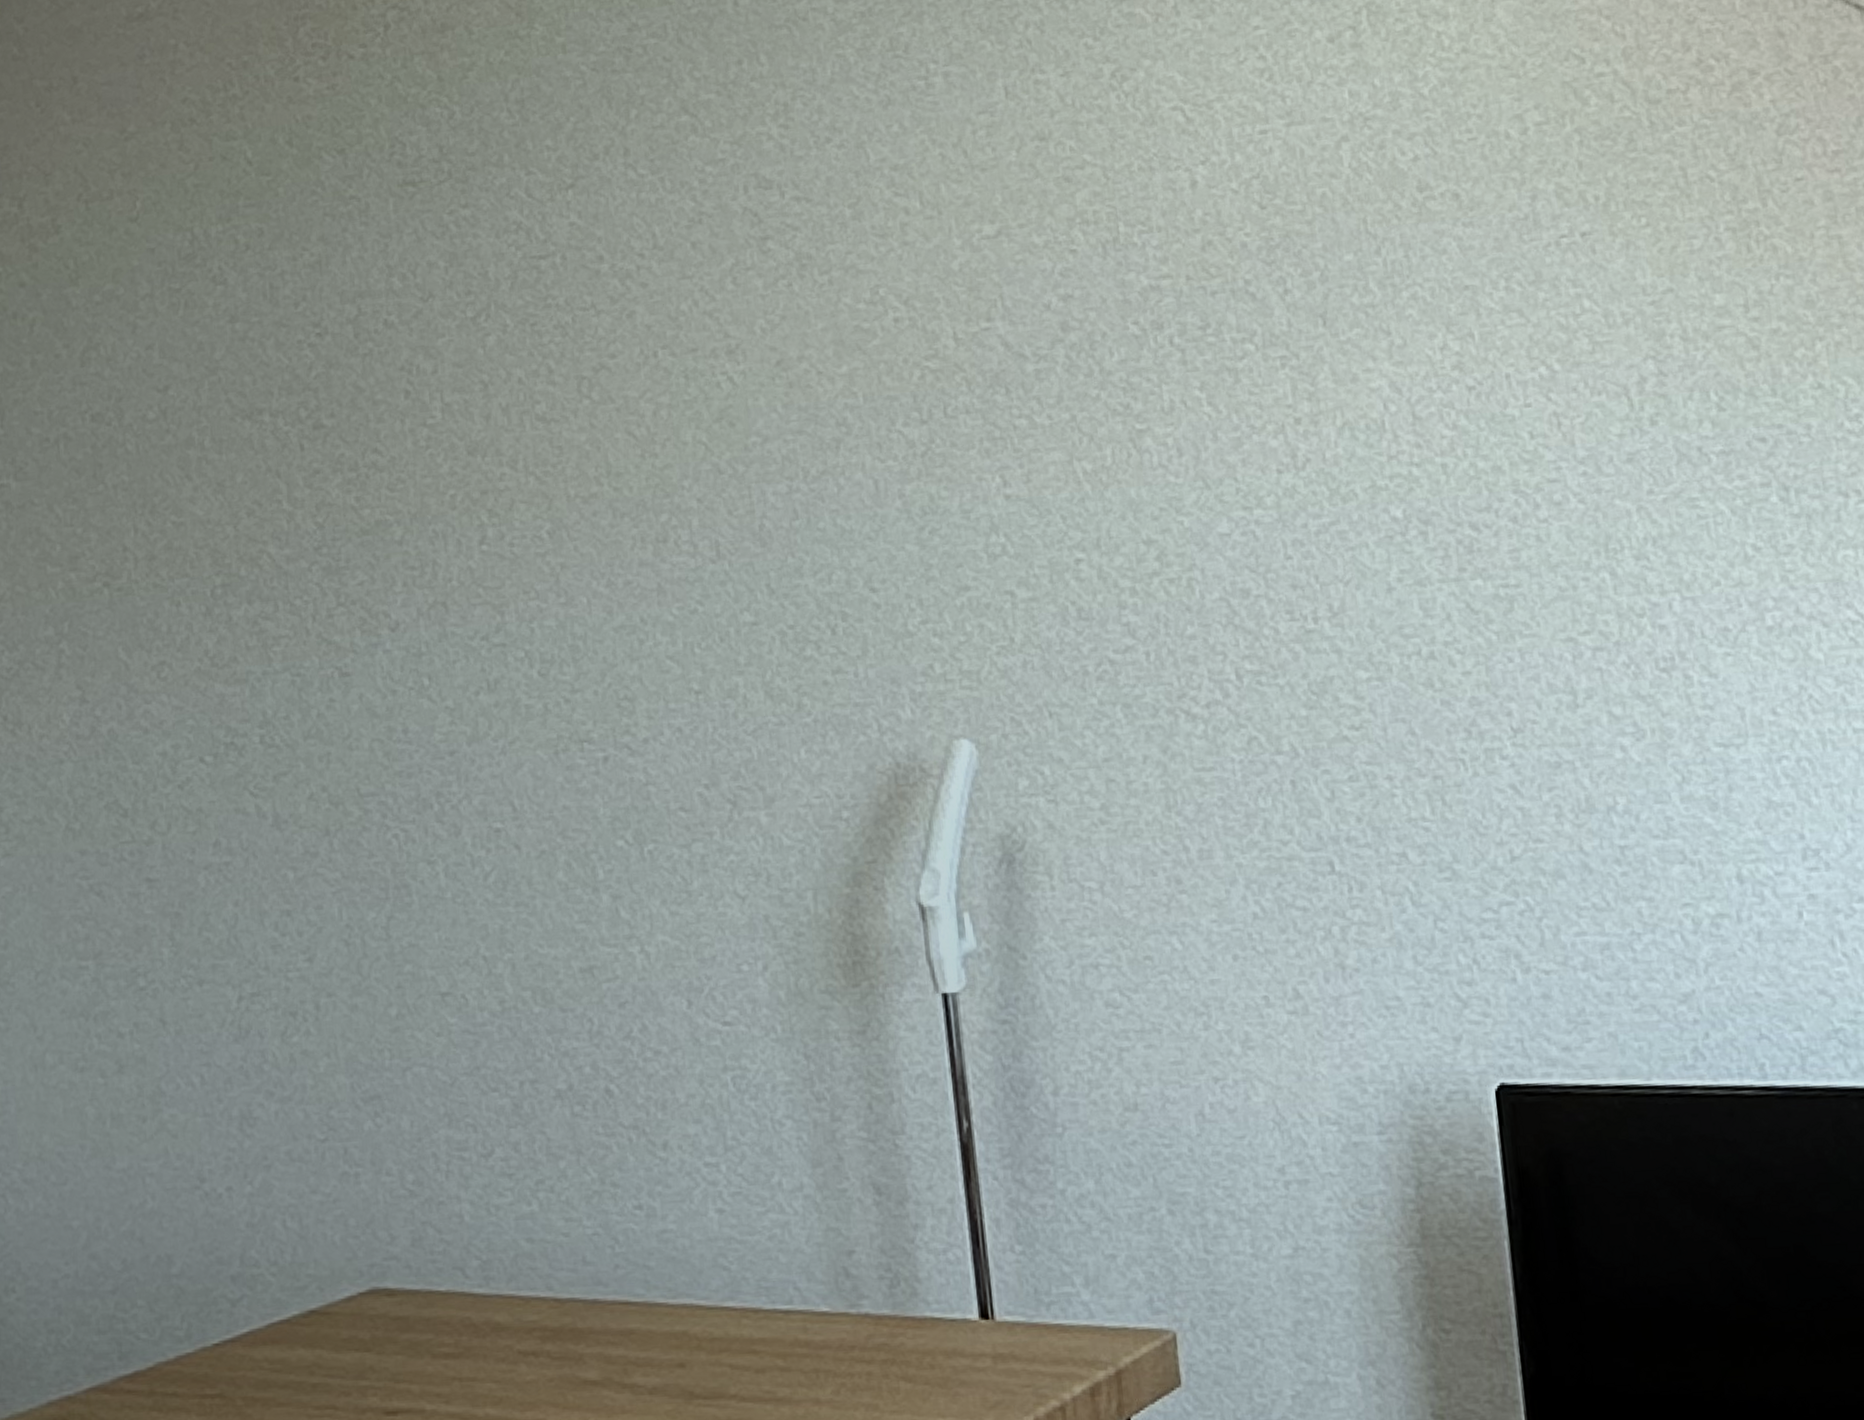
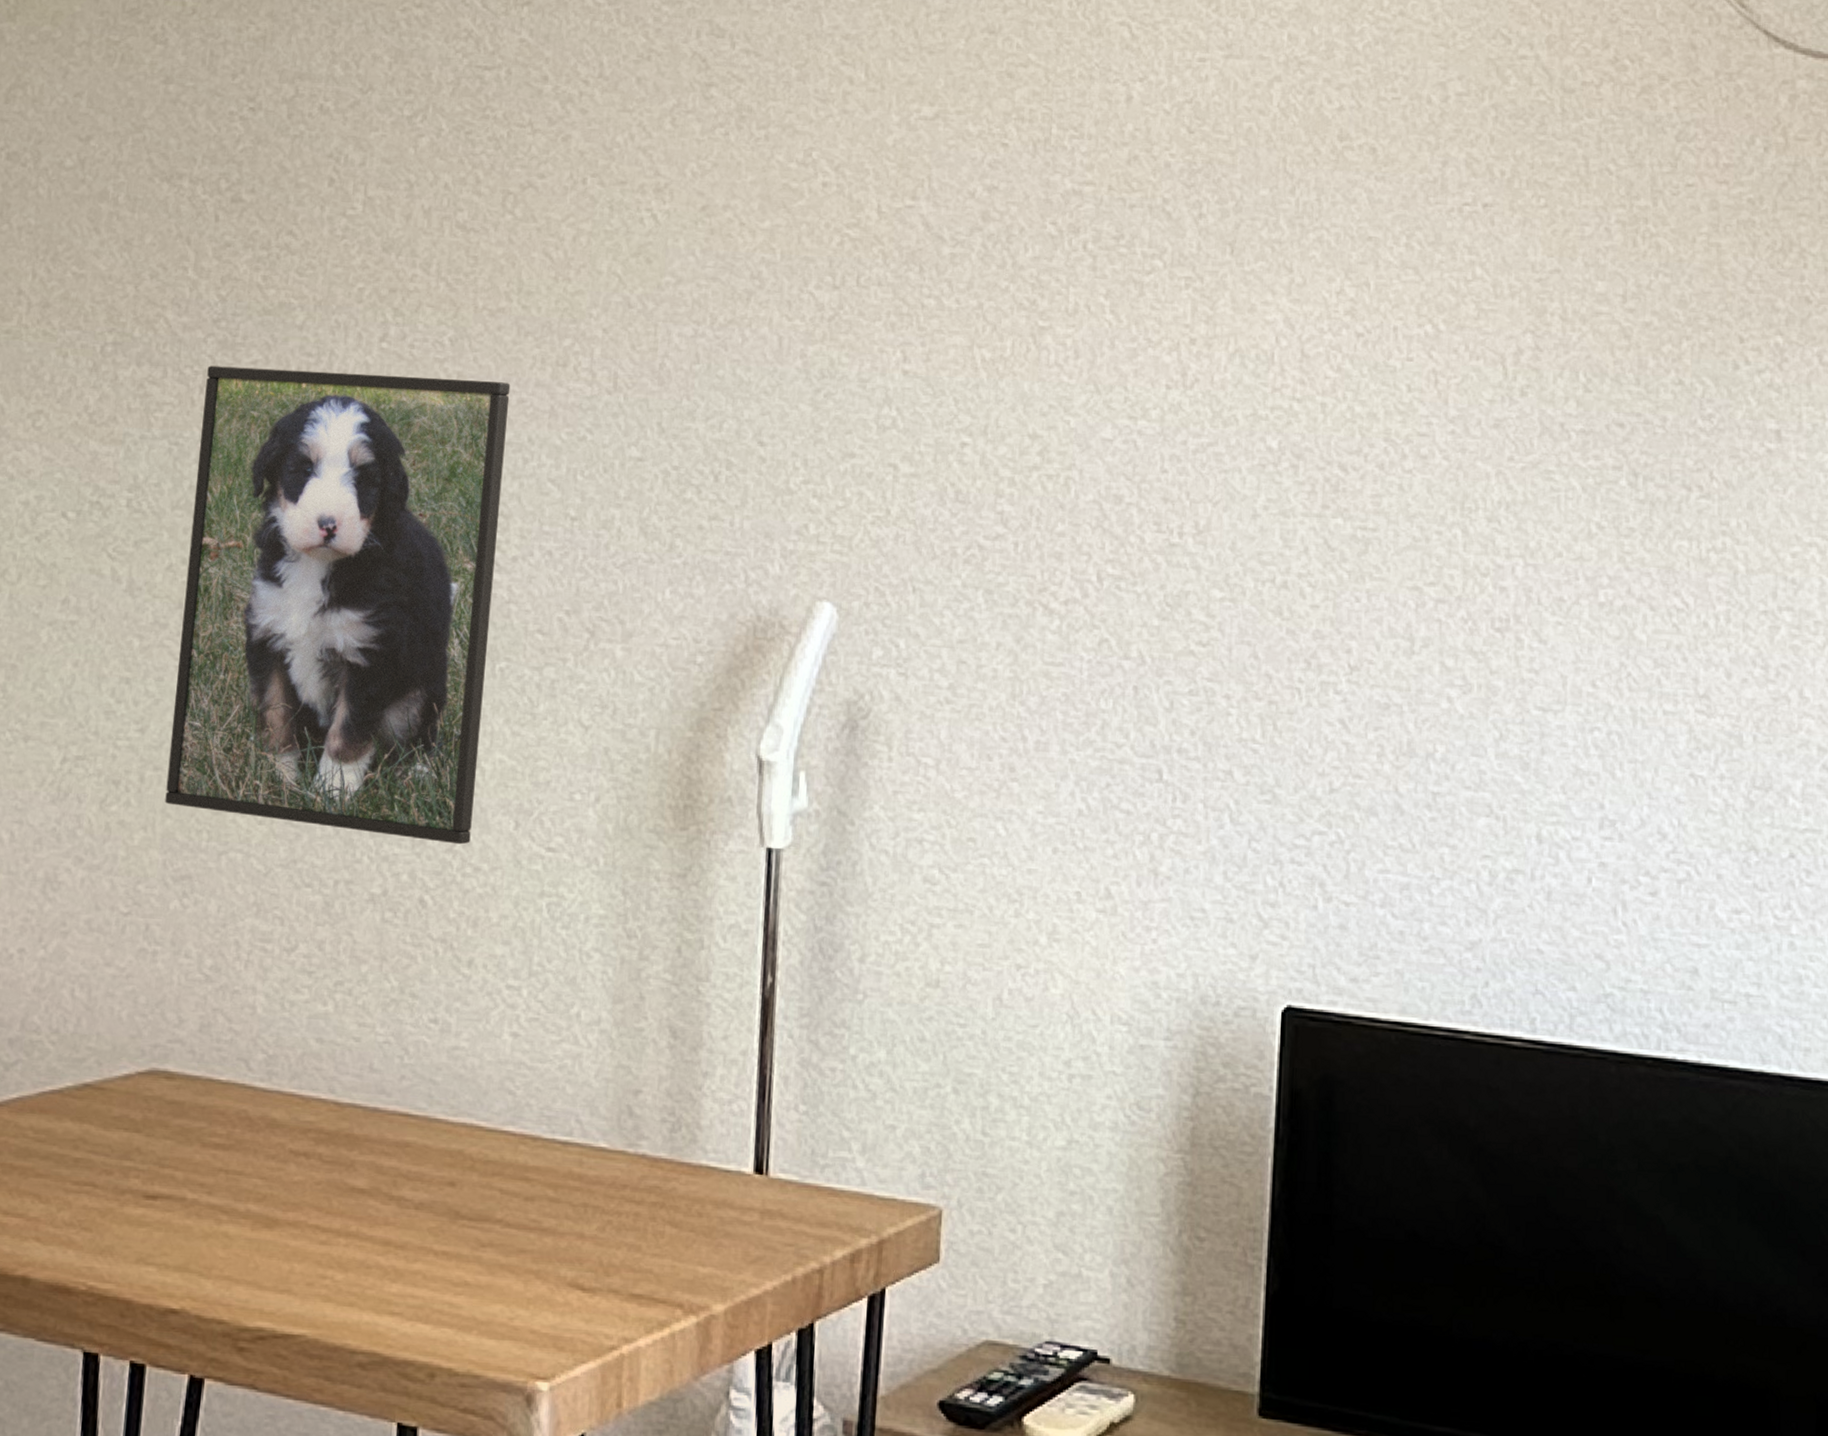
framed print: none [316,567,646,1031] -> present [165,365,511,845]

